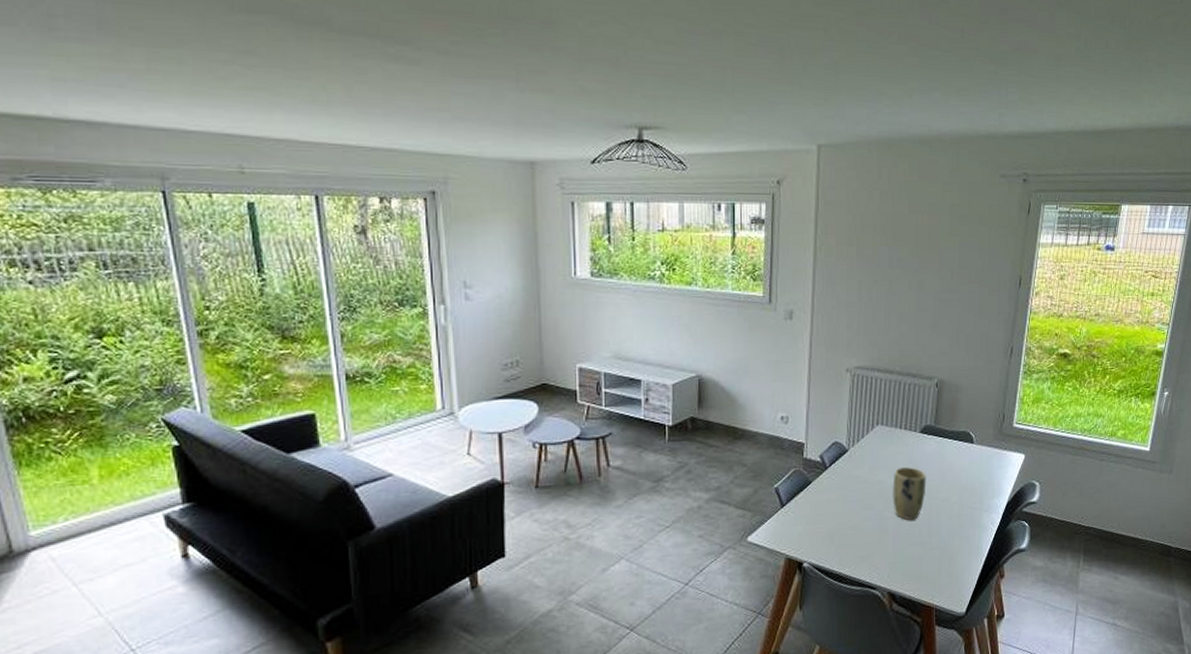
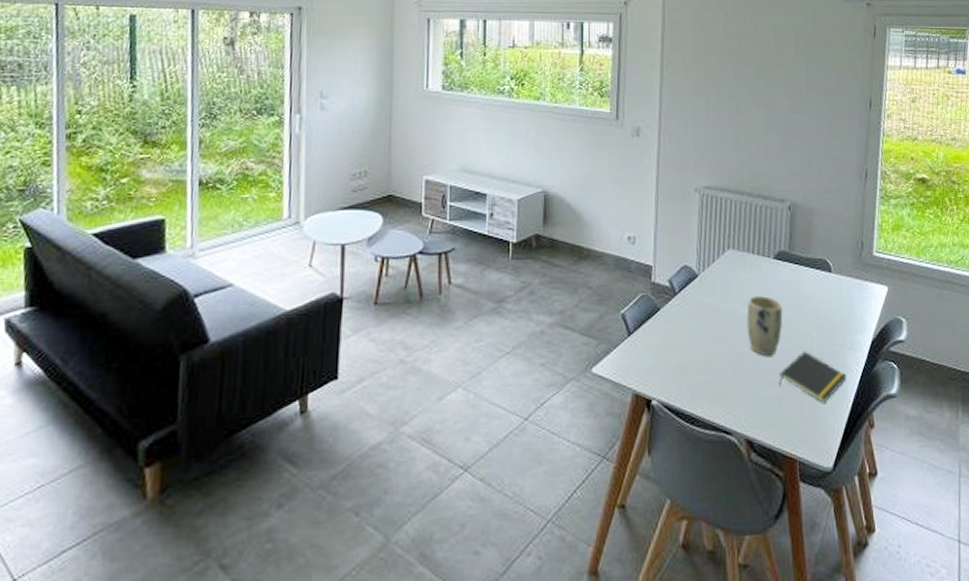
notepad: none [920,515,983,559] -> present [779,352,847,403]

